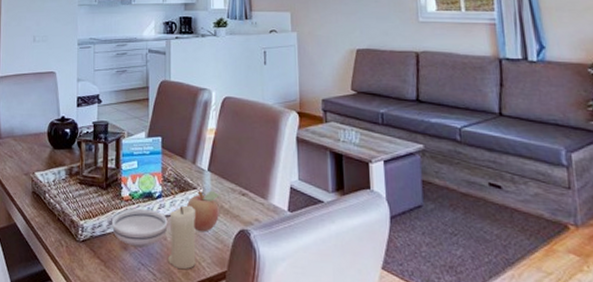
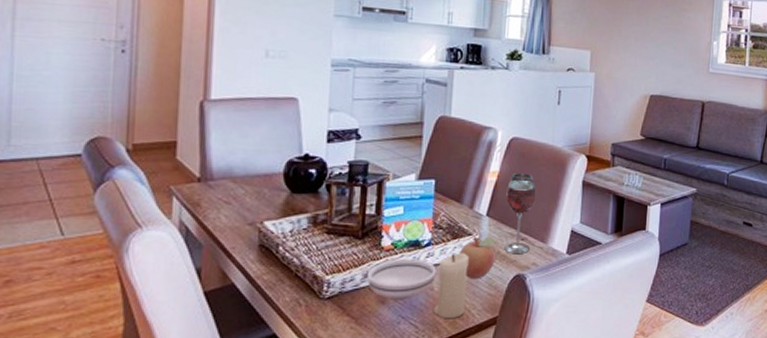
wineglass: none [224,131,252,210] -> present [504,173,537,255]

